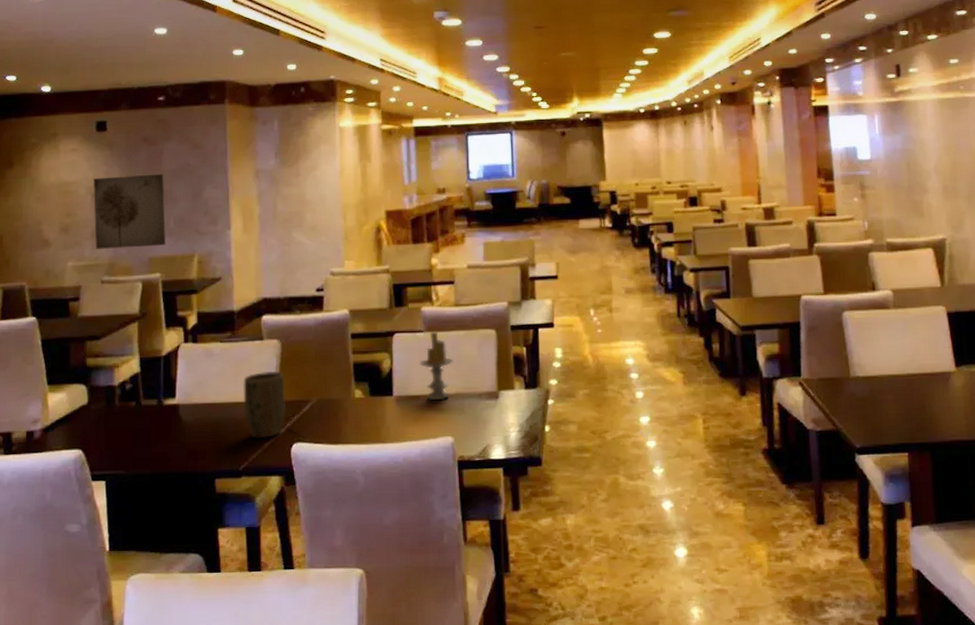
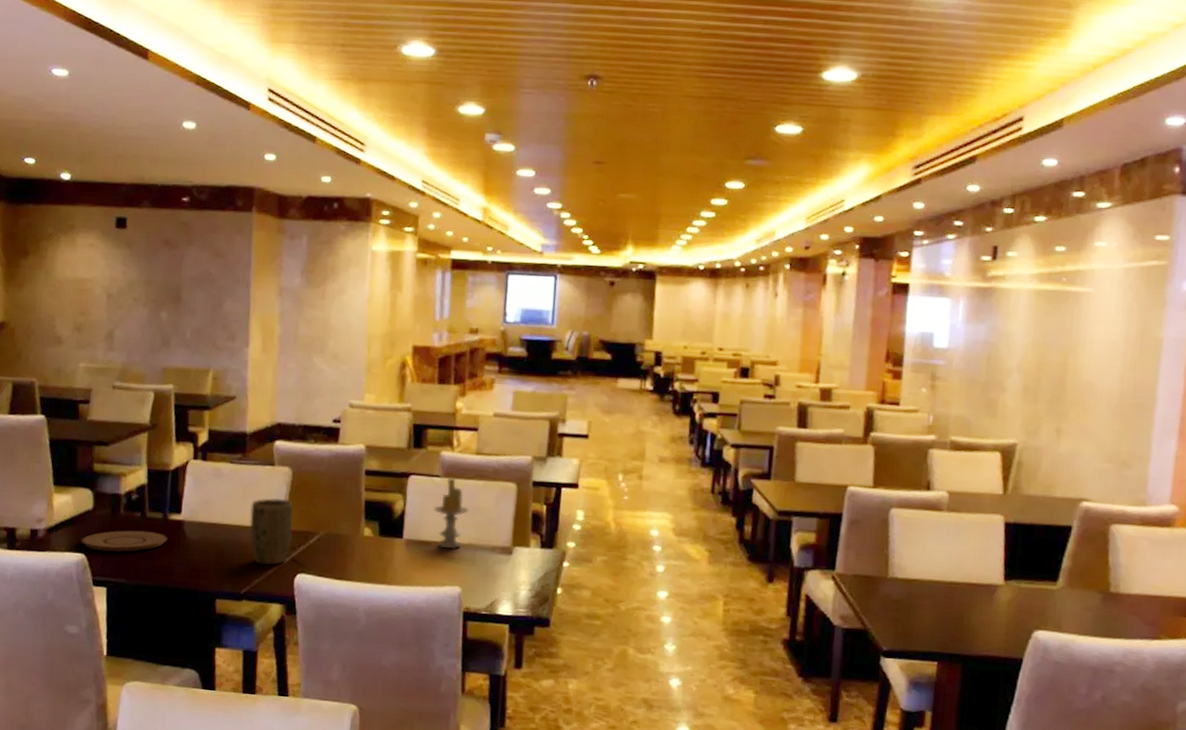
plate: none [77,419,164,445] -> present [80,530,168,552]
wall art: present [93,173,165,249] -> none [108,278,183,357]

